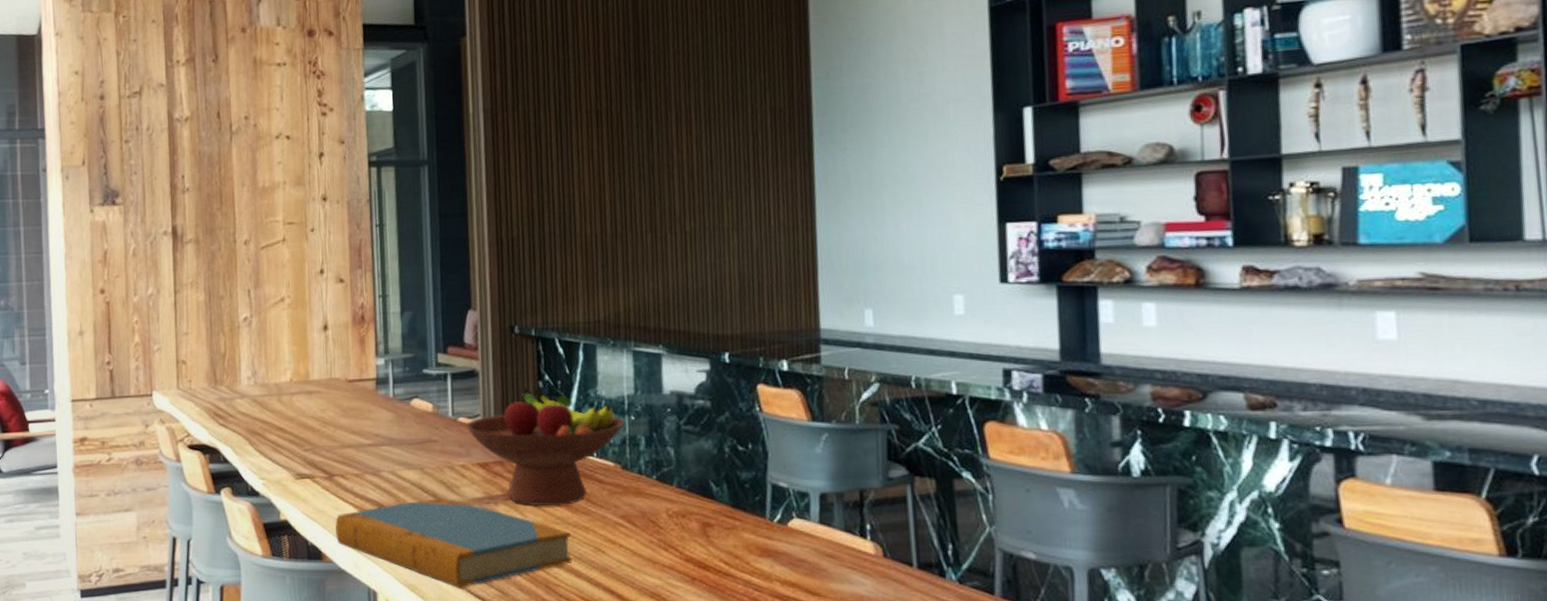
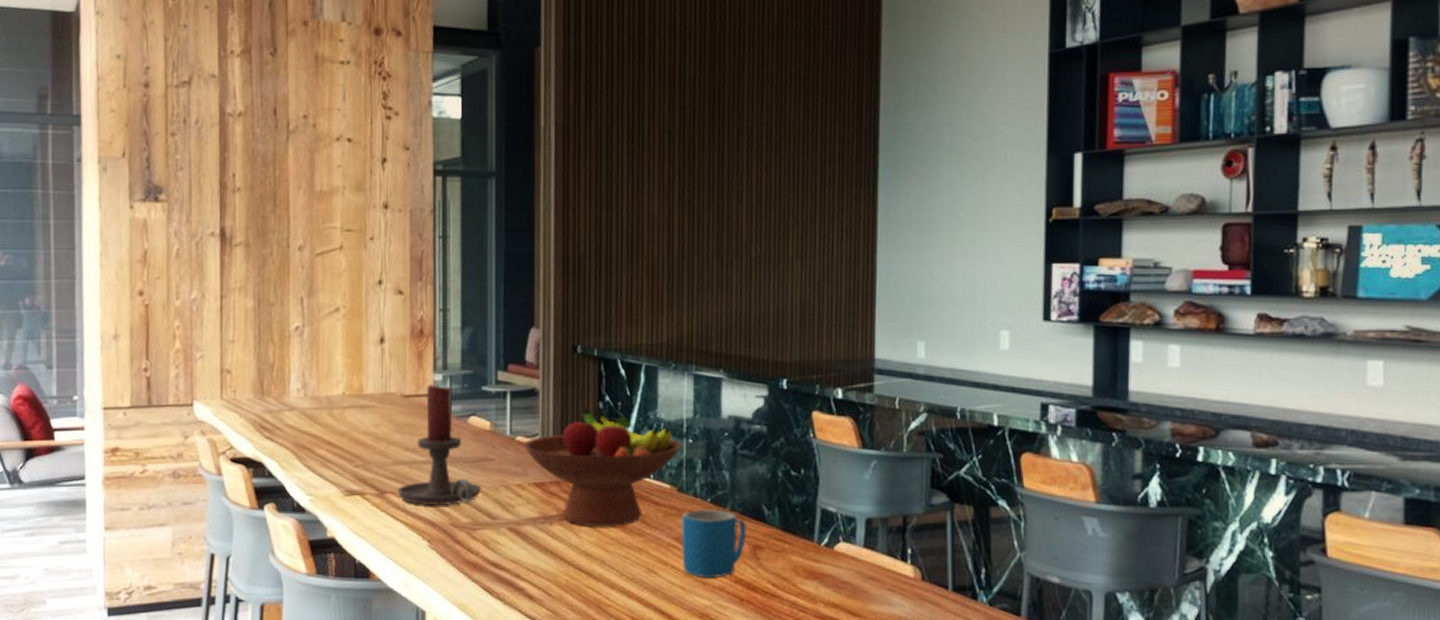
book: present [335,498,572,588] -> none [385,517,624,608]
candle holder: none [346,368,427,488] -> present [398,383,482,506]
mug: none [627,486,695,557] -> present [681,509,747,579]

